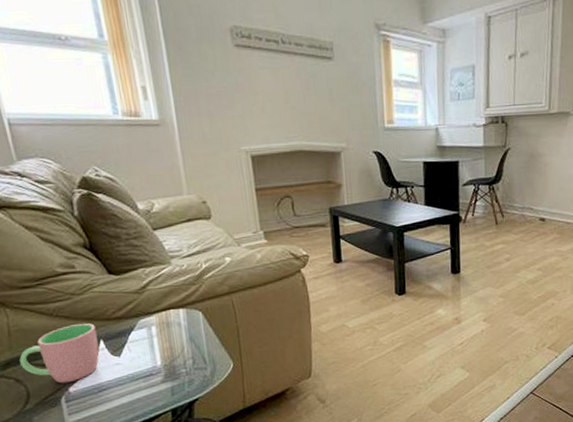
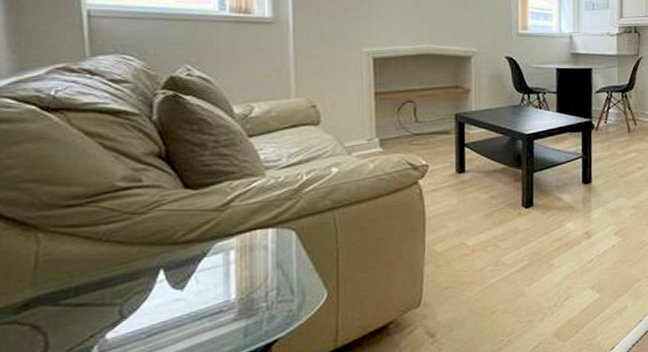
cup: present [19,323,100,384] -> none [44,248,156,328]

